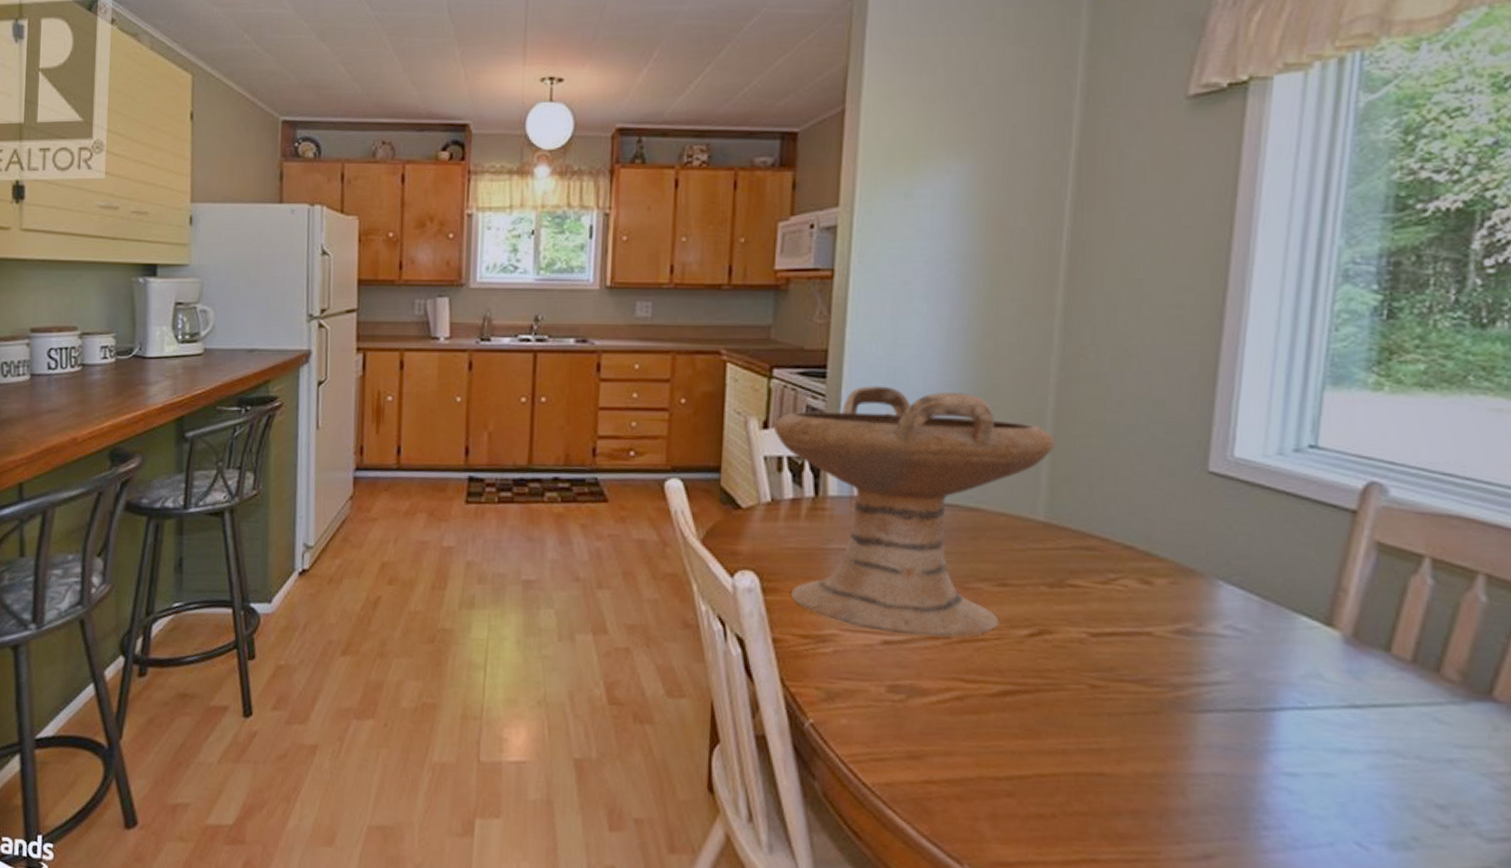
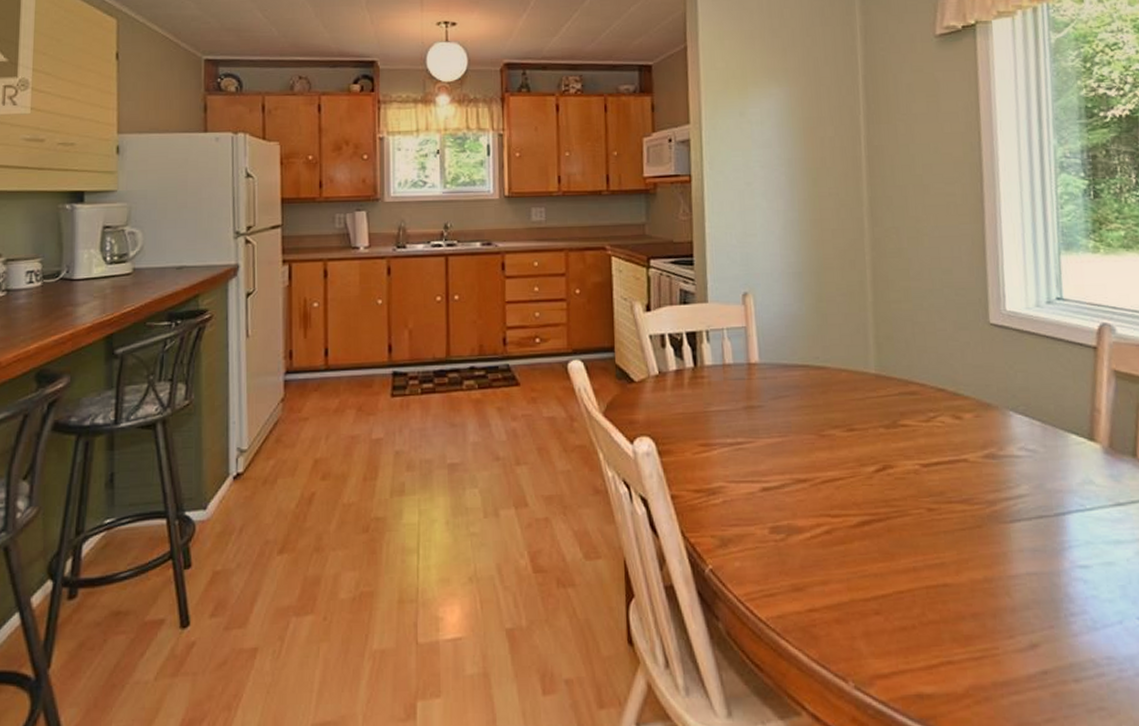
decorative bowl: present [774,386,1056,638] -> none [655,269,877,481]

